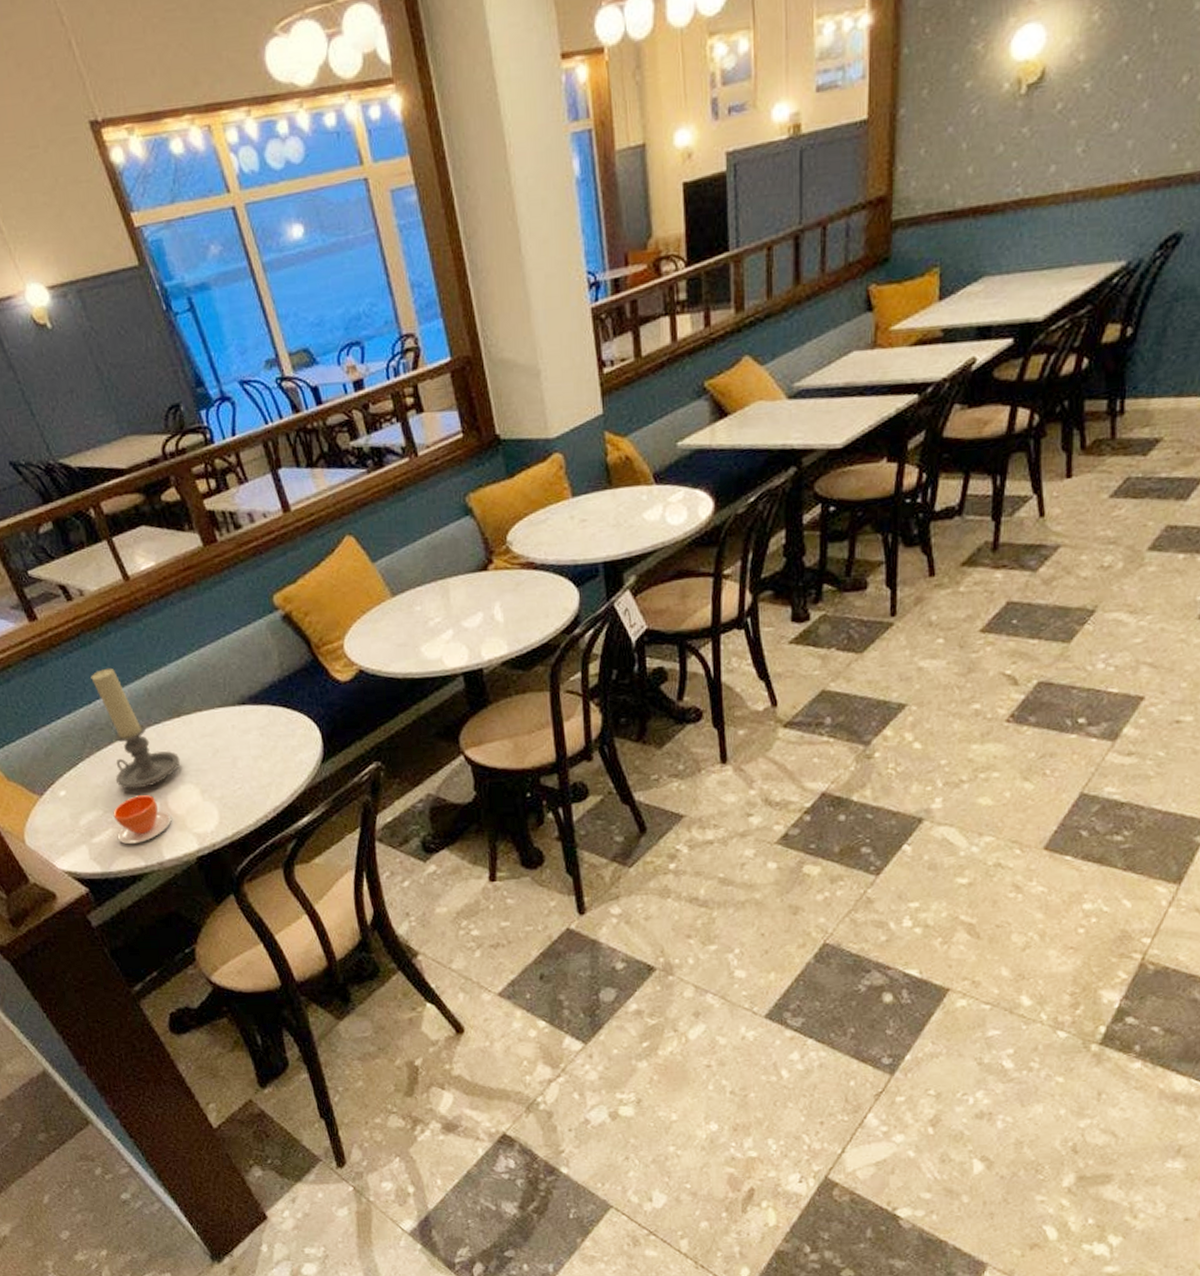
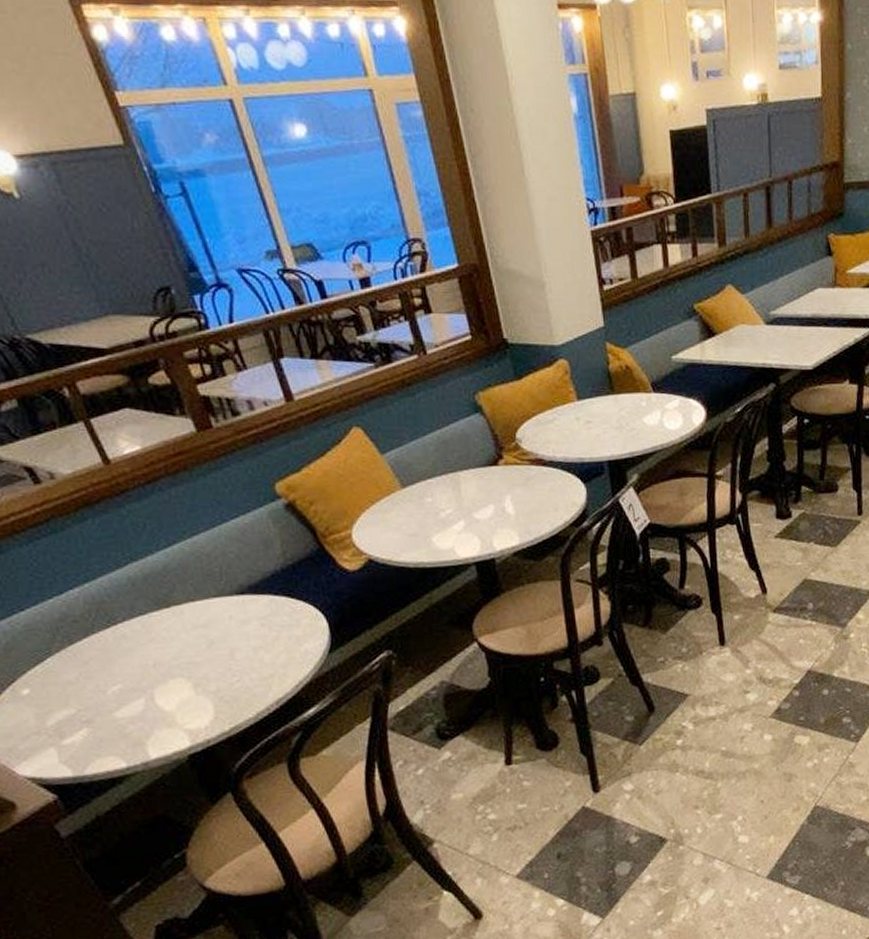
candle holder: present [90,667,181,790] -> none [62,555,170,686]
teacup: present [113,794,172,845] -> none [88,690,159,745]

